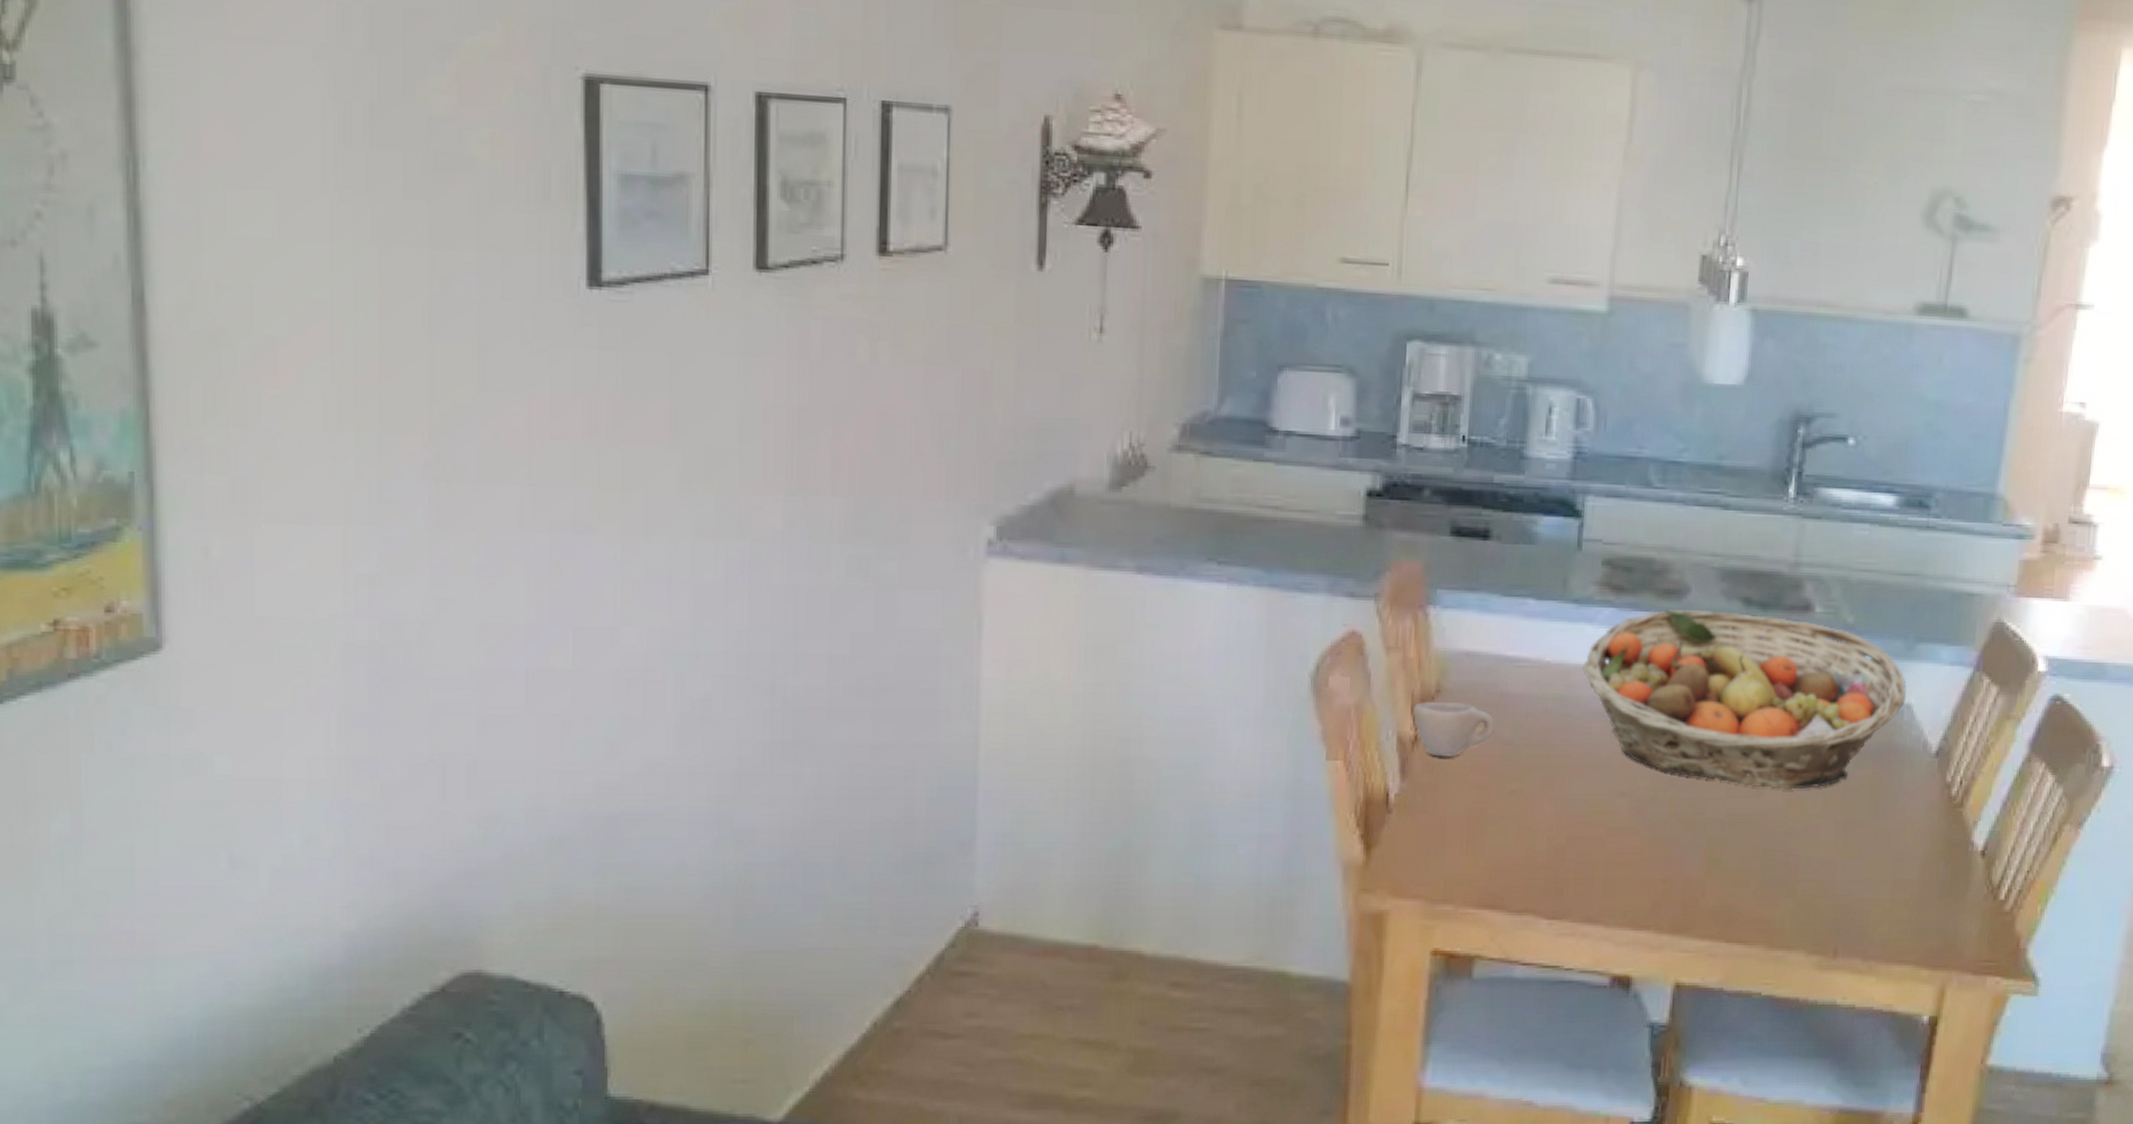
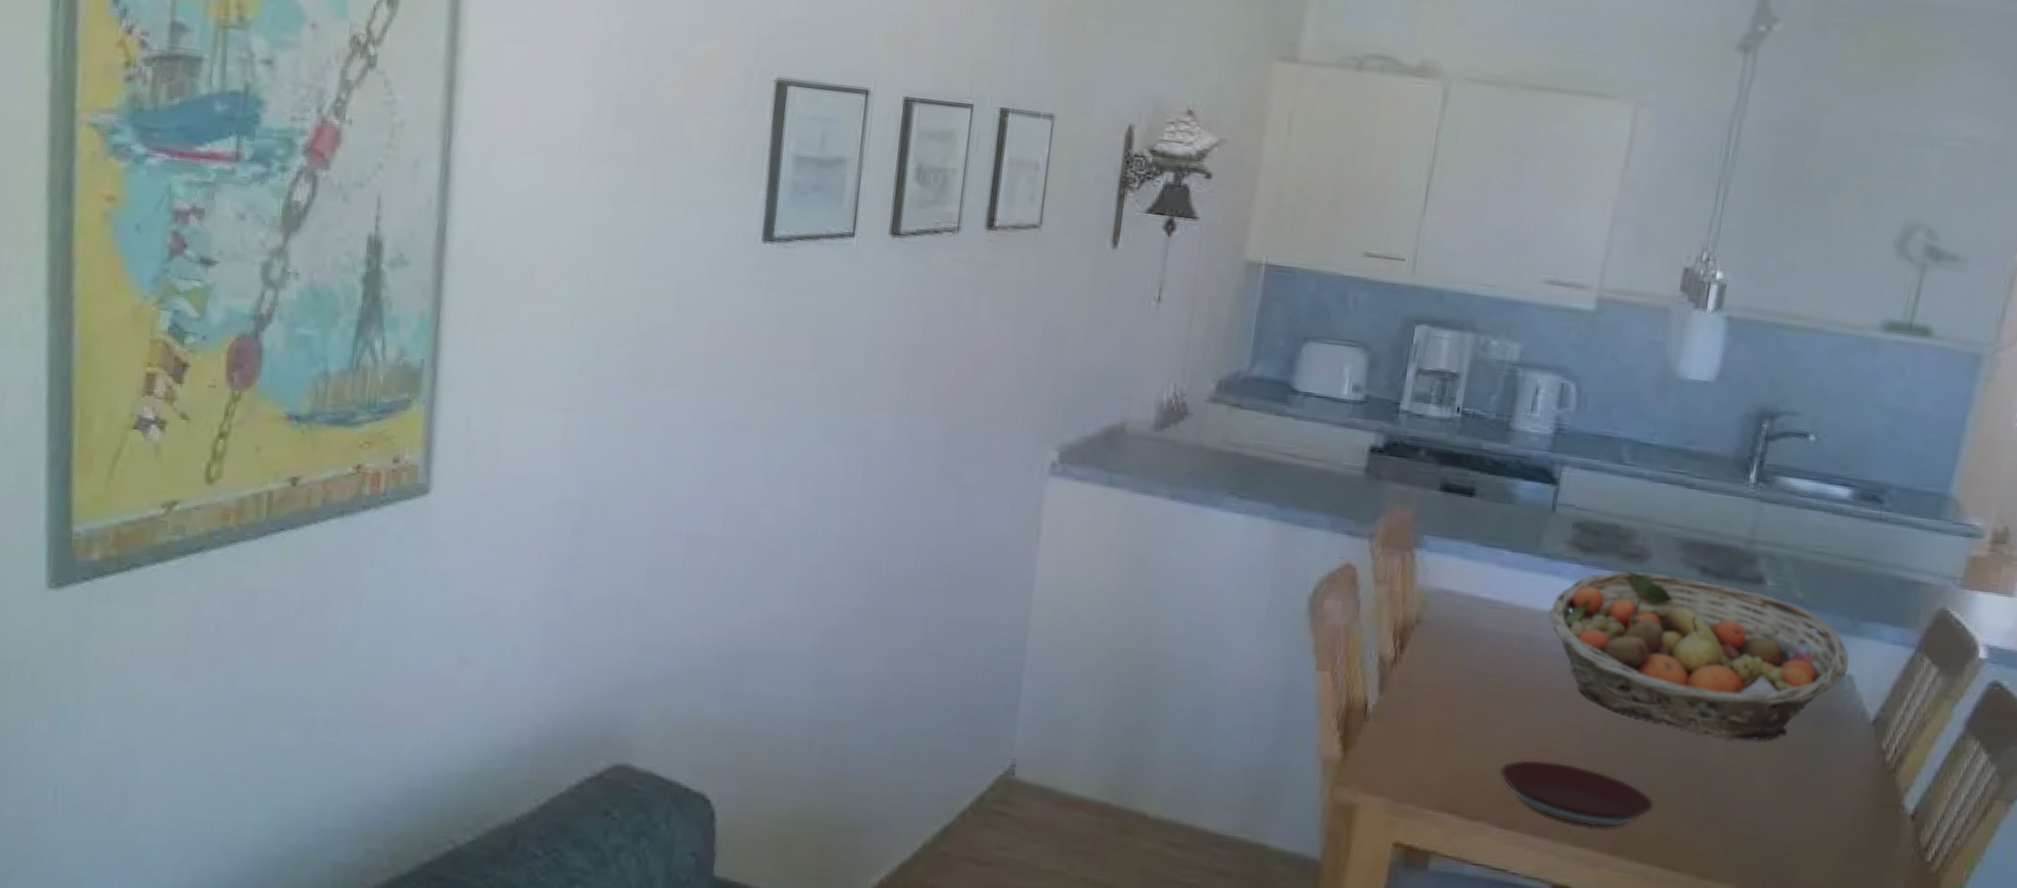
cup: present [1413,701,1495,757] -> none [1394,629,1466,679]
plate: none [1543,836,1714,905] -> present [1499,759,1655,828]

